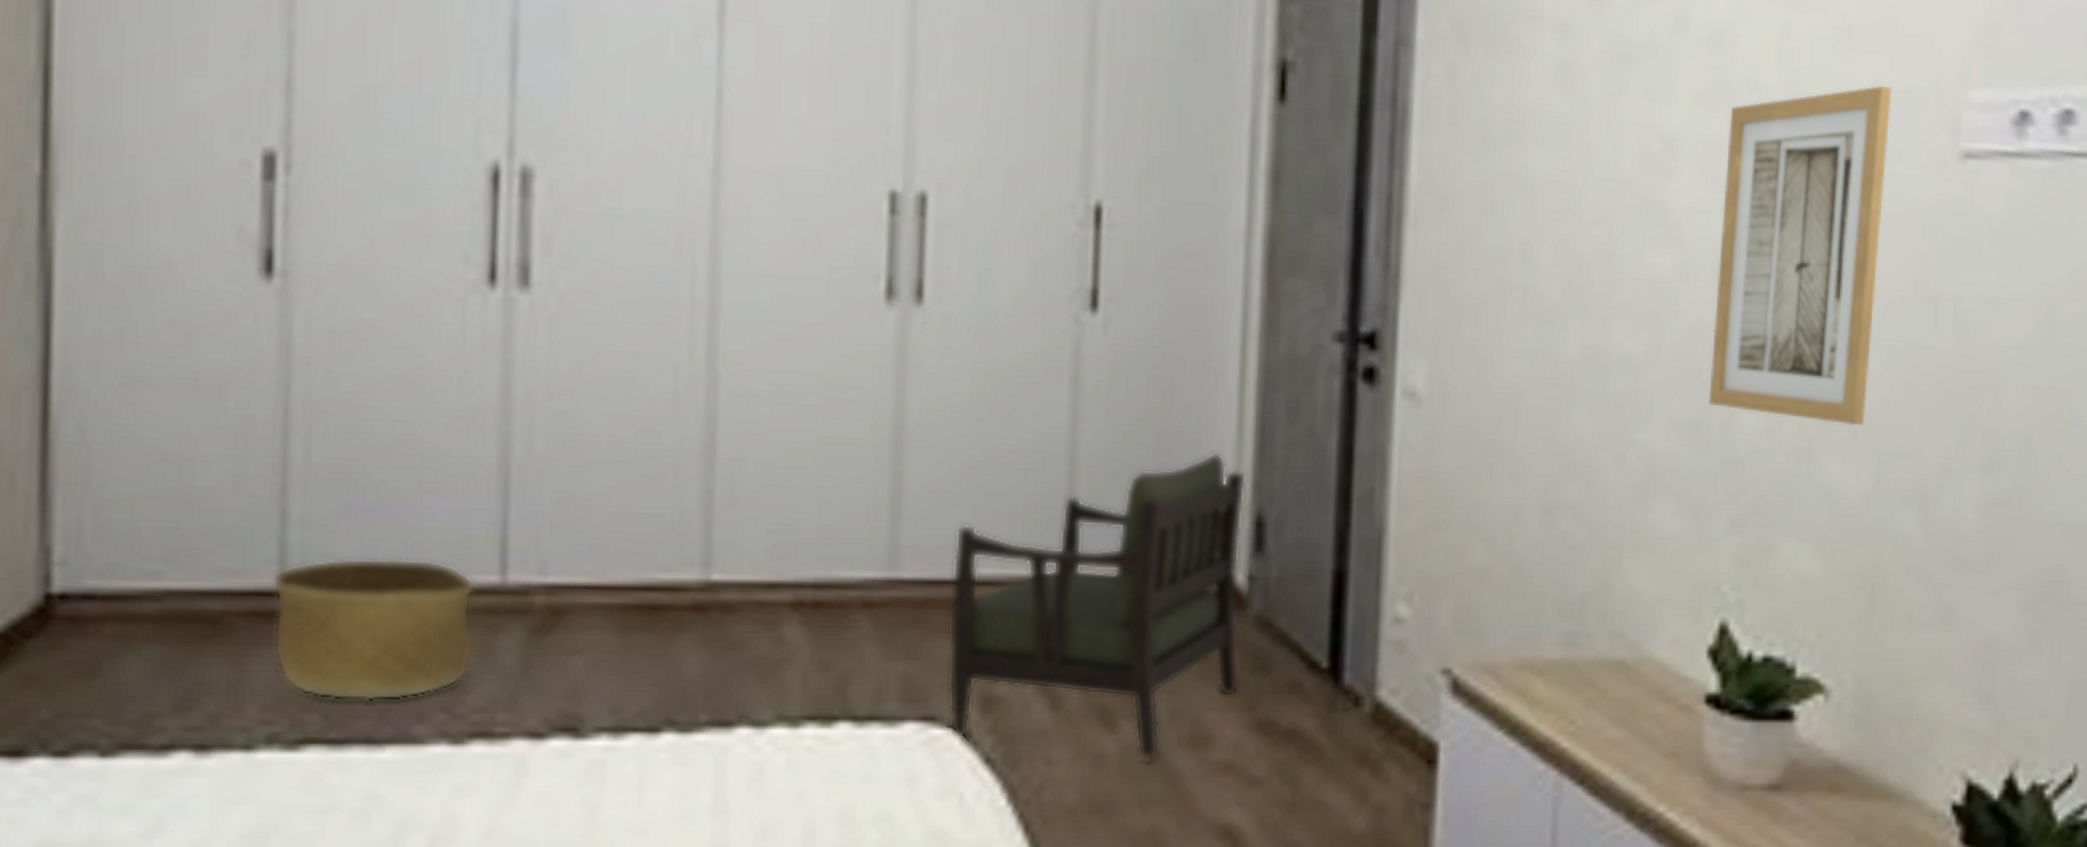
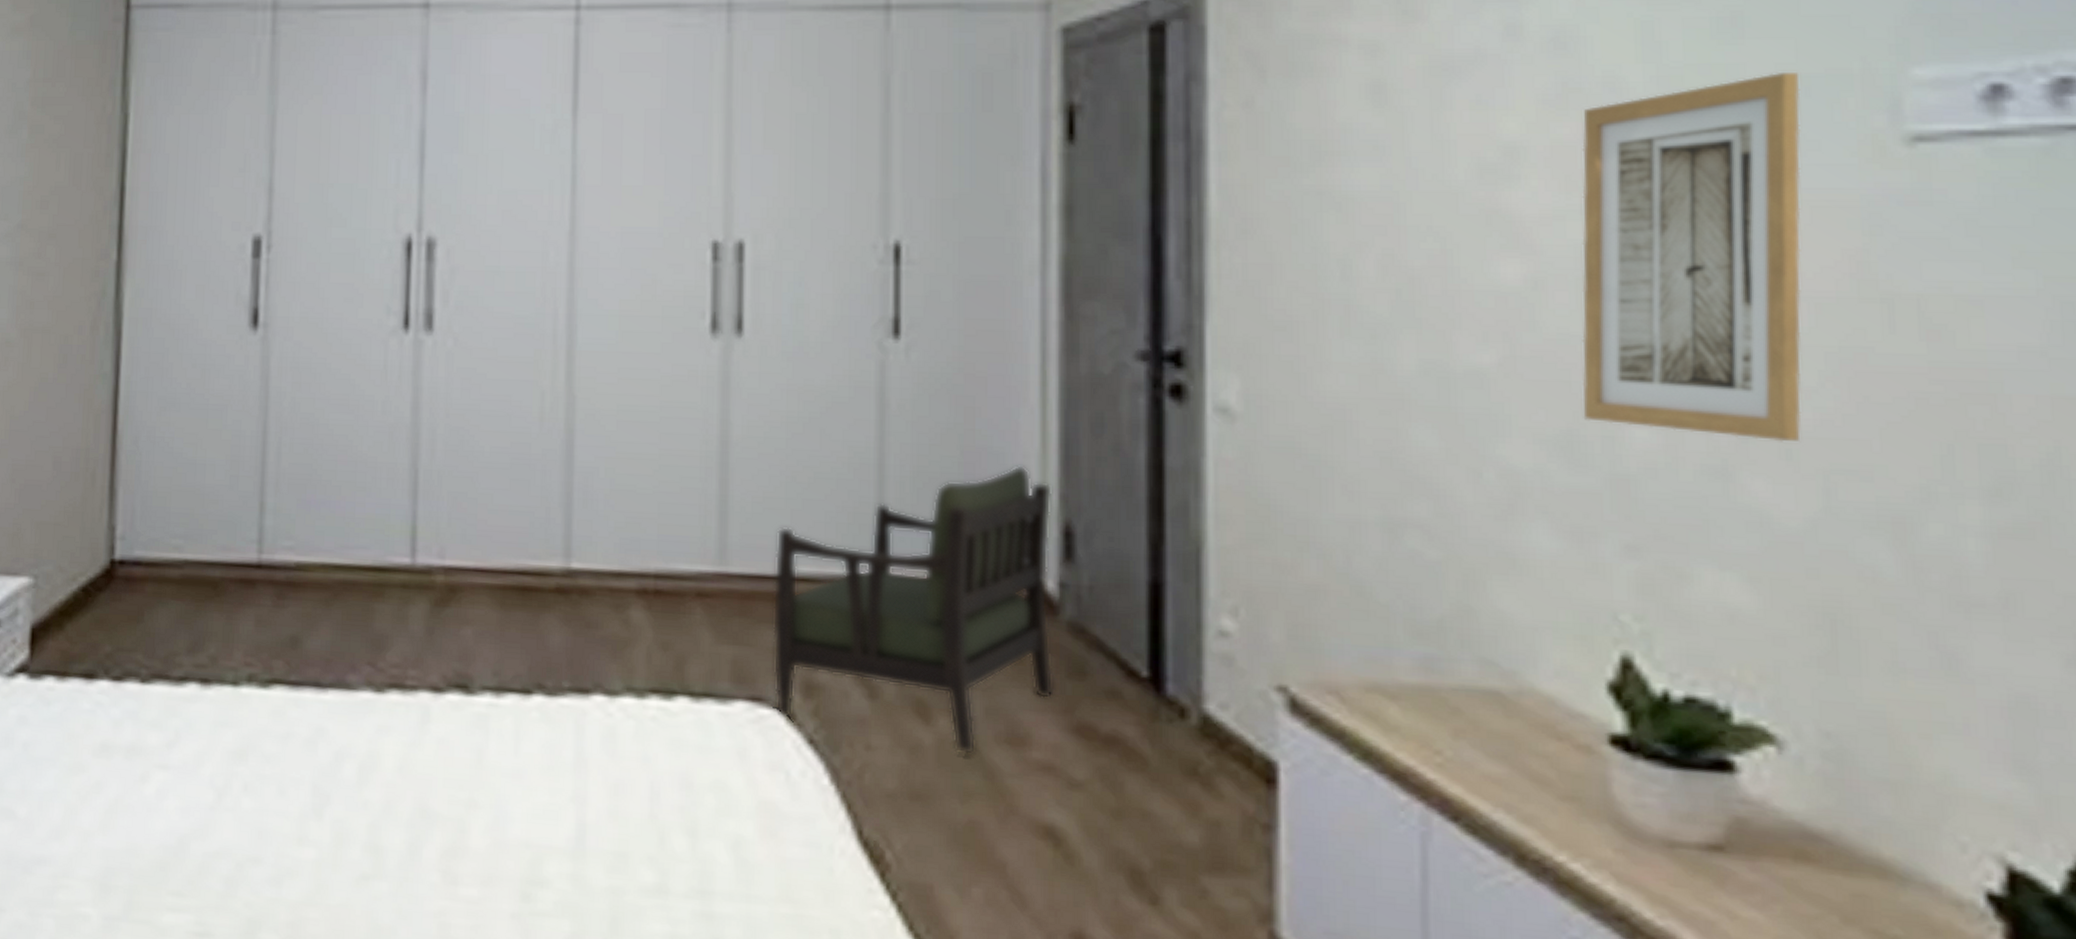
basket: present [271,558,476,702] -> none [252,540,394,654]

